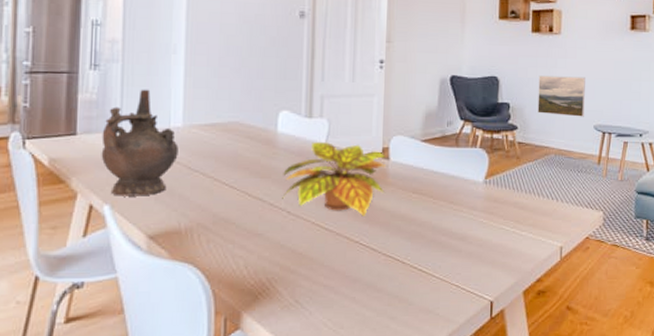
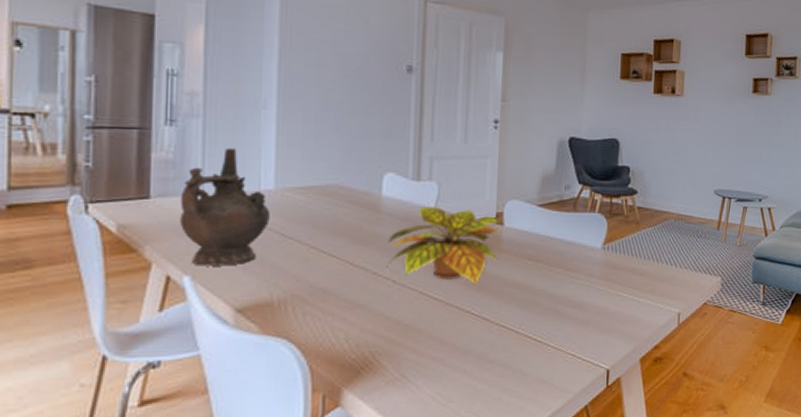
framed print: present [537,75,585,117] -> none [658,138,707,182]

